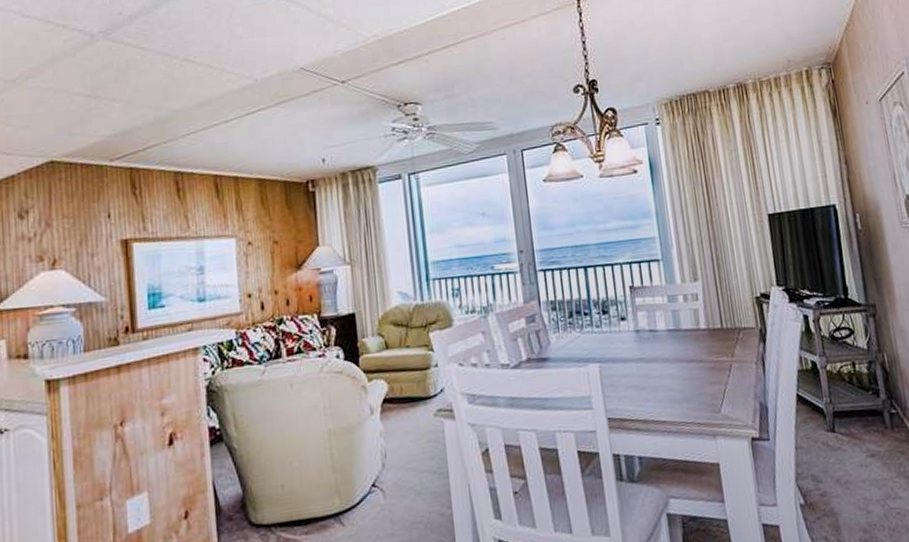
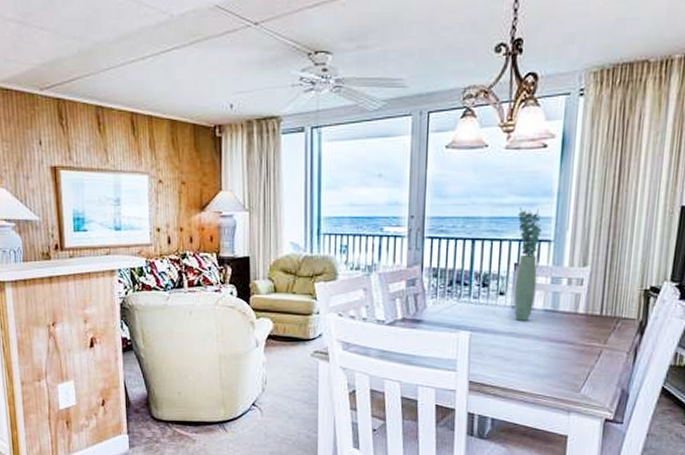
vase: none [623,230,656,345] -> present [513,207,542,321]

